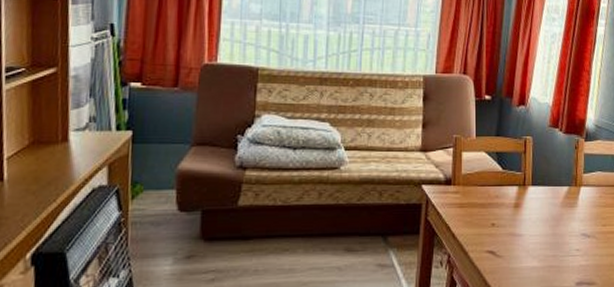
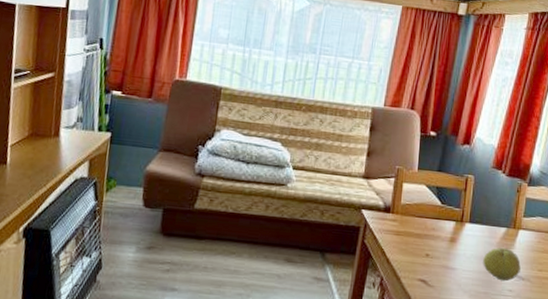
fruit: none [549,206,585,242] -> present [483,247,521,282]

